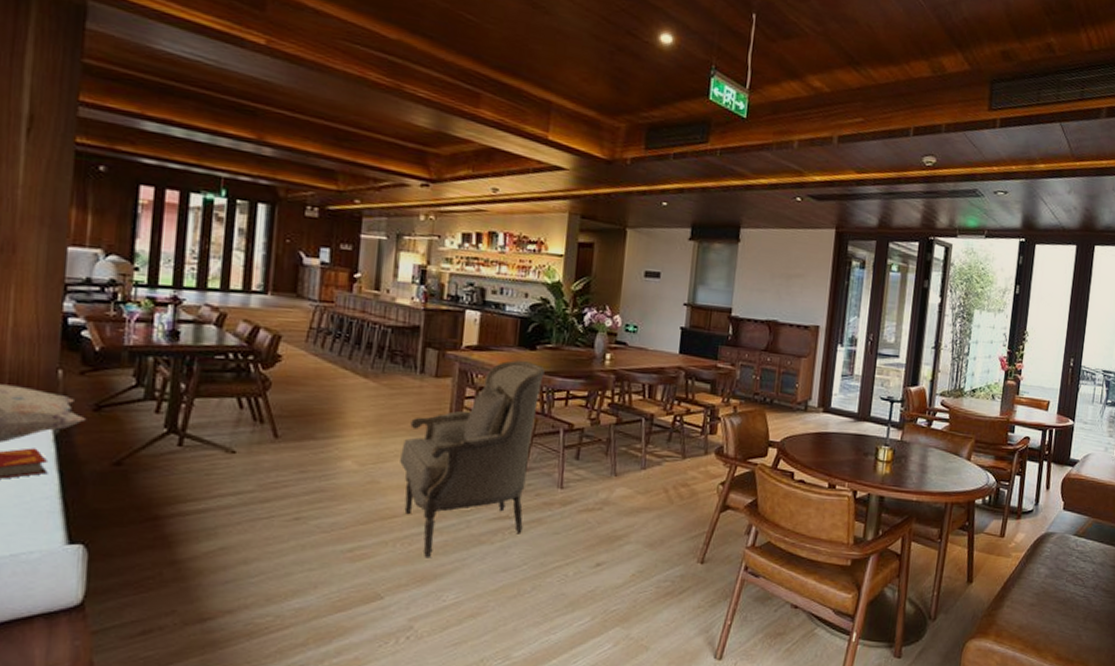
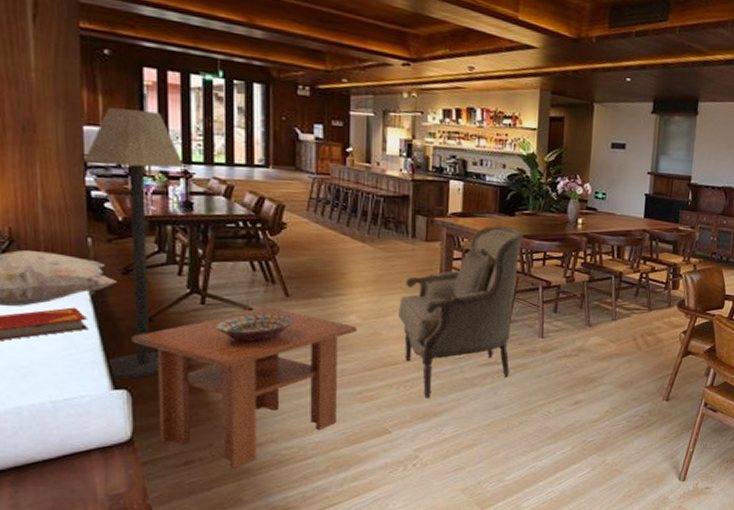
floor lamp: none [63,227,174,533] -> present [84,107,184,380]
coffee table: none [95,451,352,640] -> present [131,308,357,469]
decorative bowl: none [191,457,283,491] -> present [215,313,295,343]

